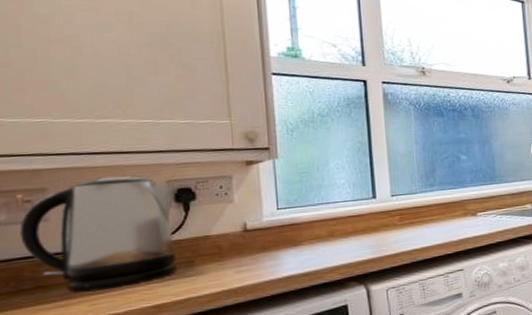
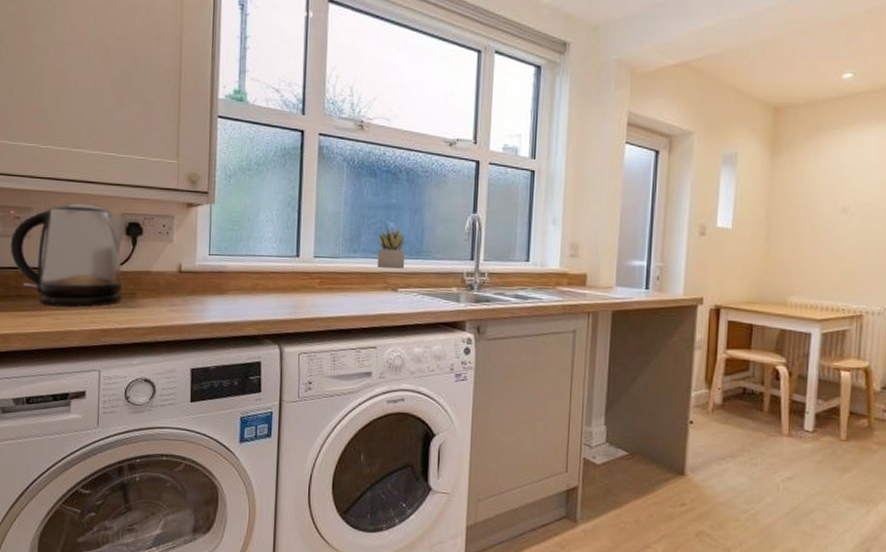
succulent plant: none [452,158,481,198] -> present [377,226,406,270]

